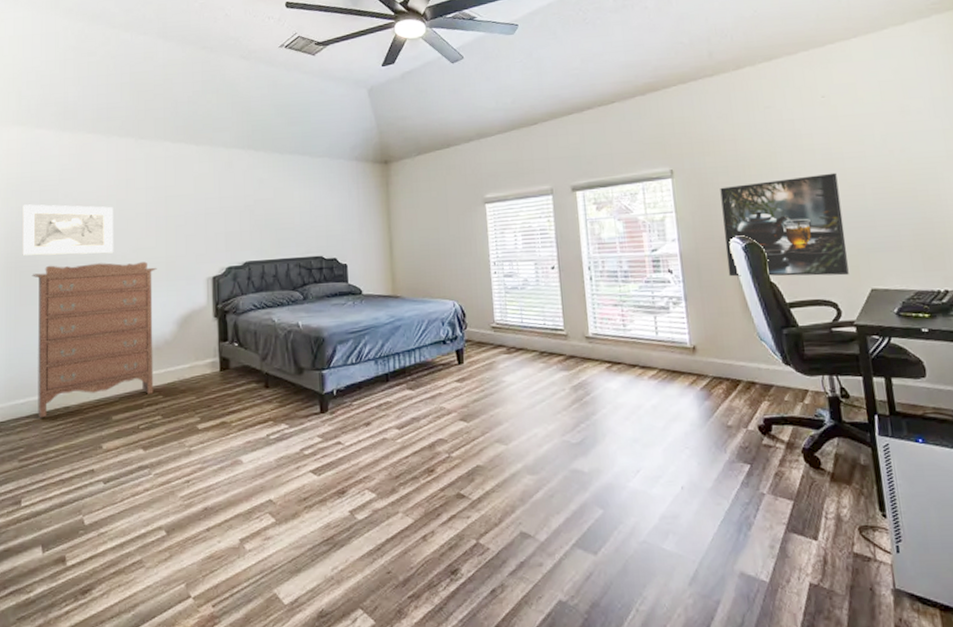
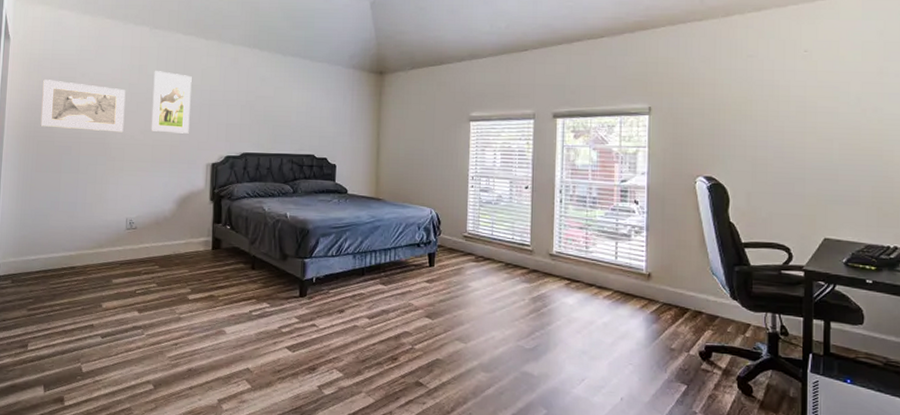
dresser: present [31,261,157,418] -> none [46,137,162,275]
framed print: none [143,183,185,249] -> present [151,71,192,134]
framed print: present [720,172,849,277] -> none [691,125,807,223]

